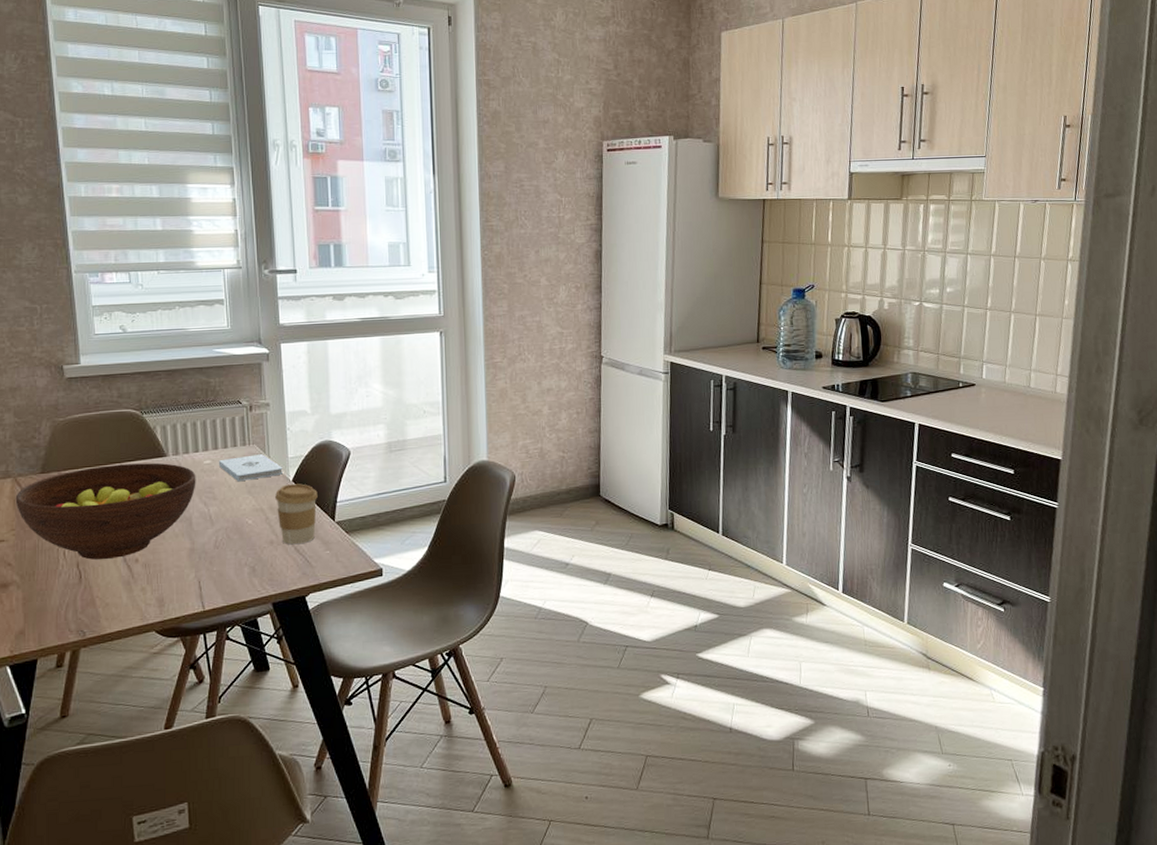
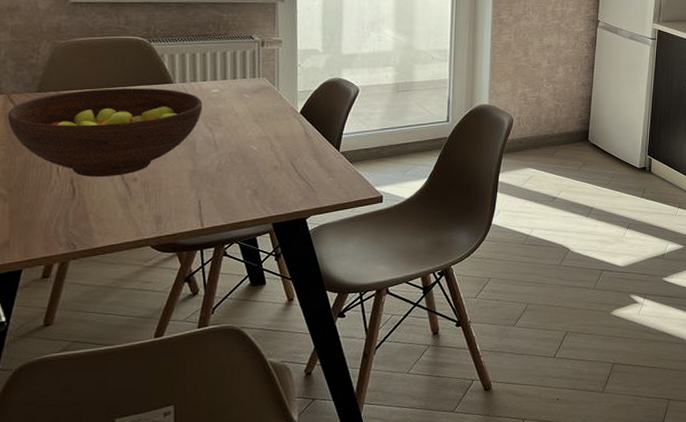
notepad: present [218,454,283,482] -> none [226,87,291,111]
coffee cup: present [275,483,318,545] -> none [282,116,324,171]

